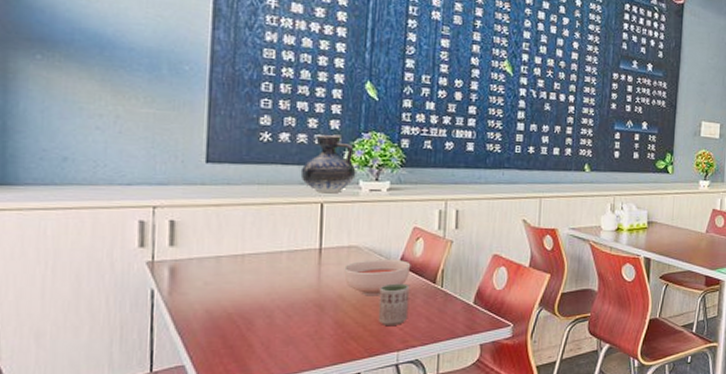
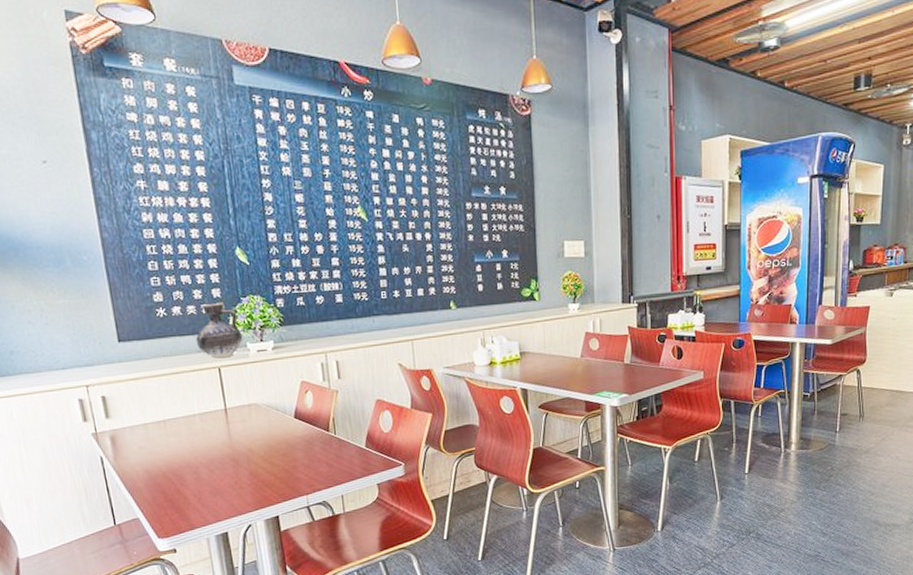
bowl: present [344,258,411,296] -> none [248,412,305,448]
cup: present [378,283,410,325] -> none [281,434,311,473]

